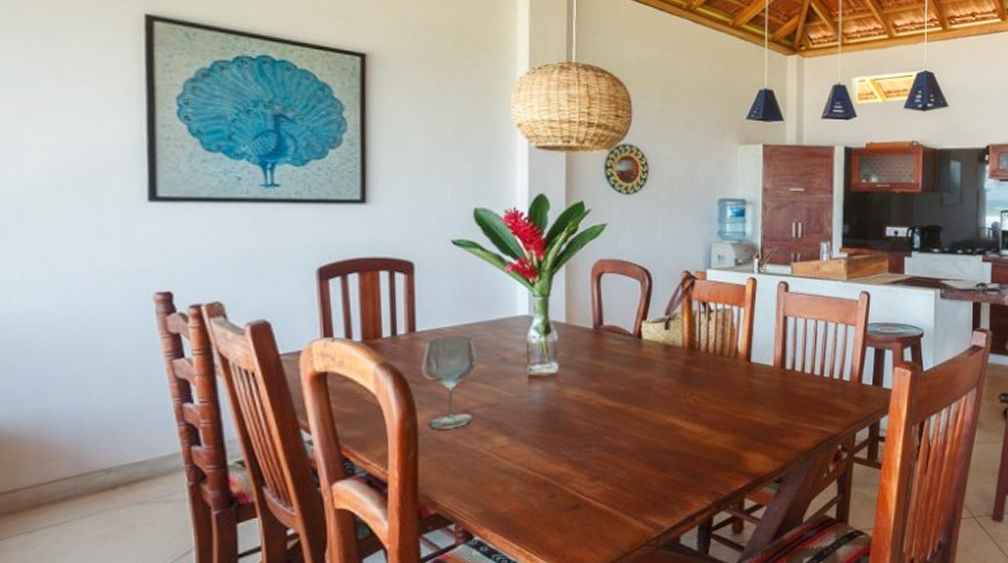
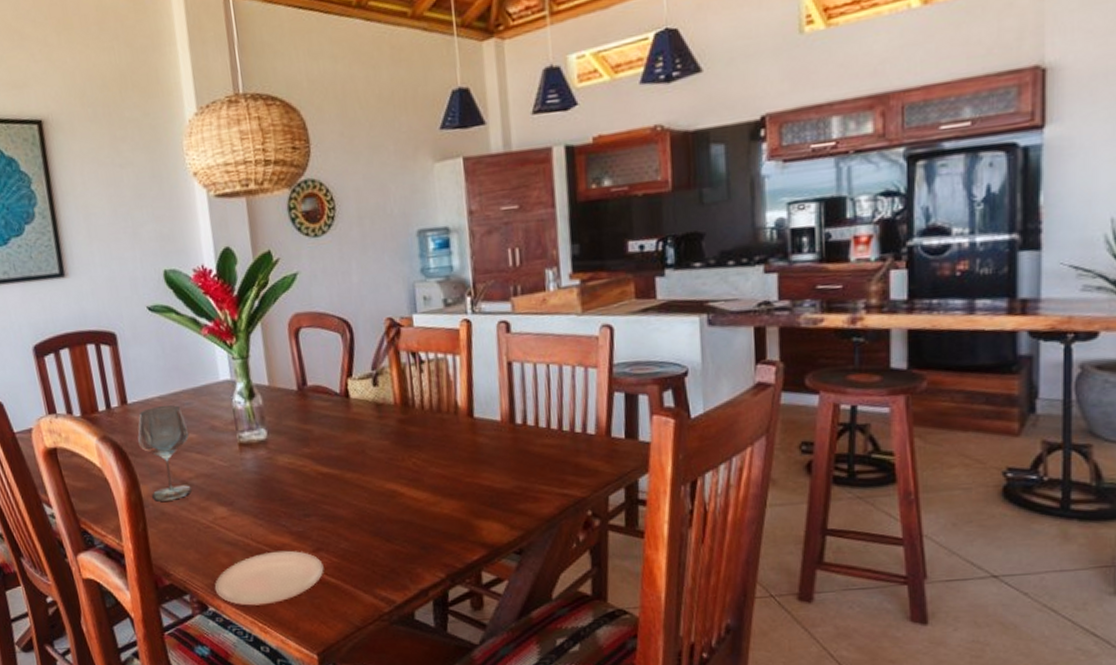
plate: none [483,479,599,535] -> present [214,550,324,606]

